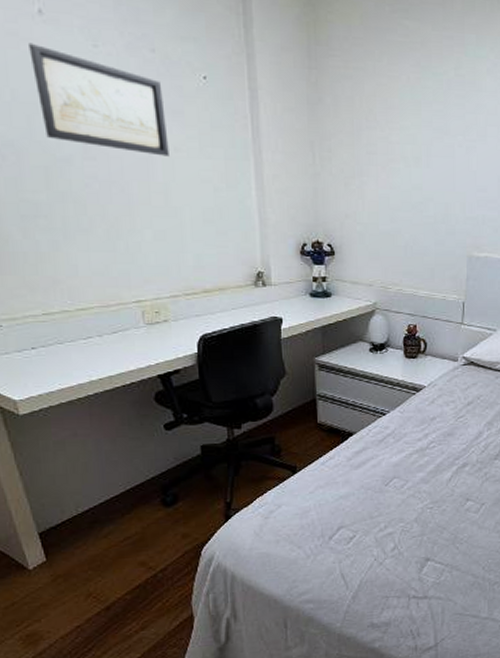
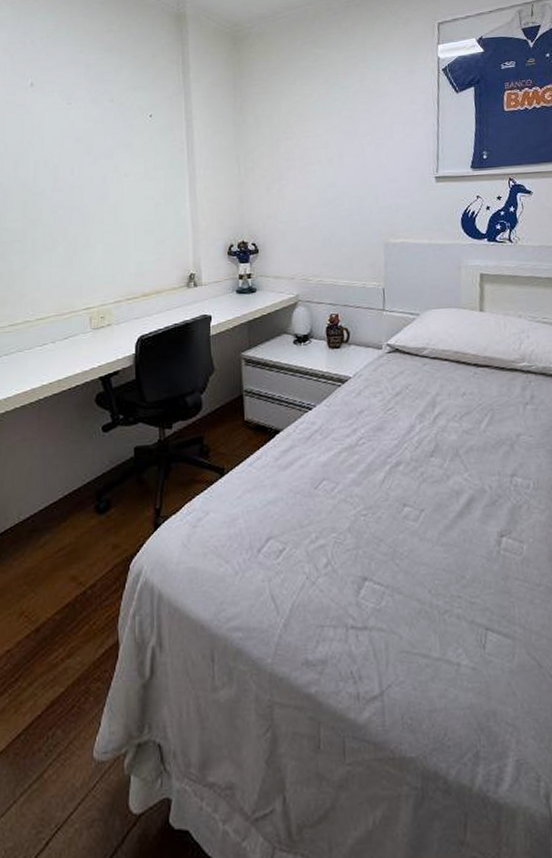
wall art: present [29,42,169,157] -> none [21,107,120,182]

